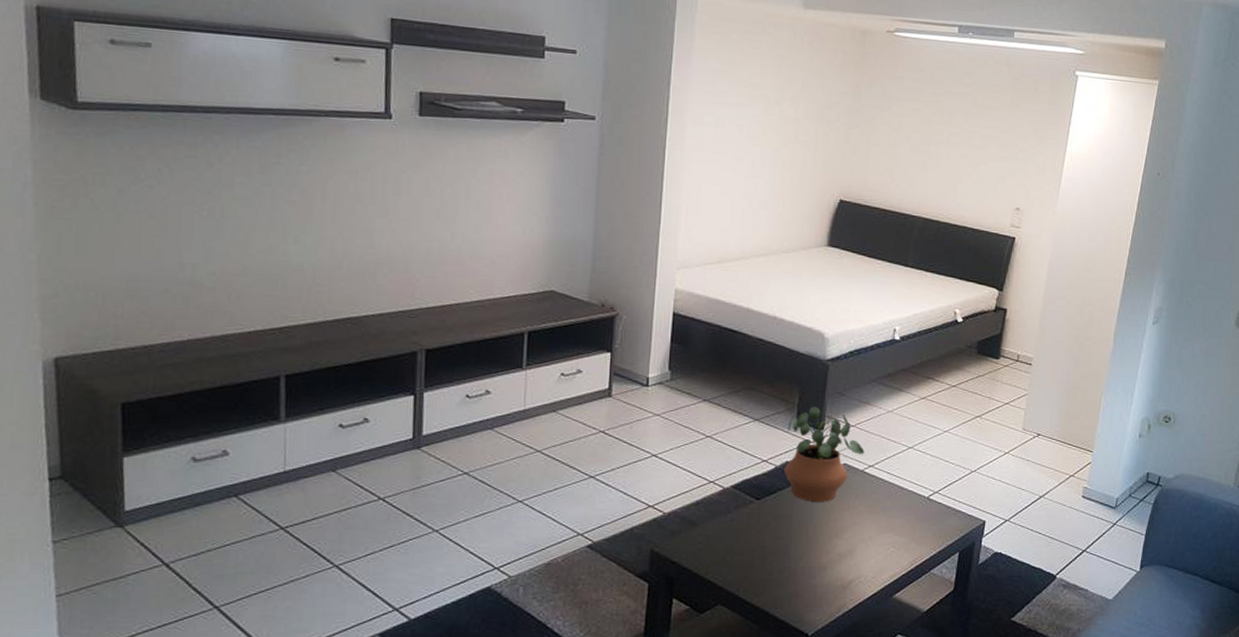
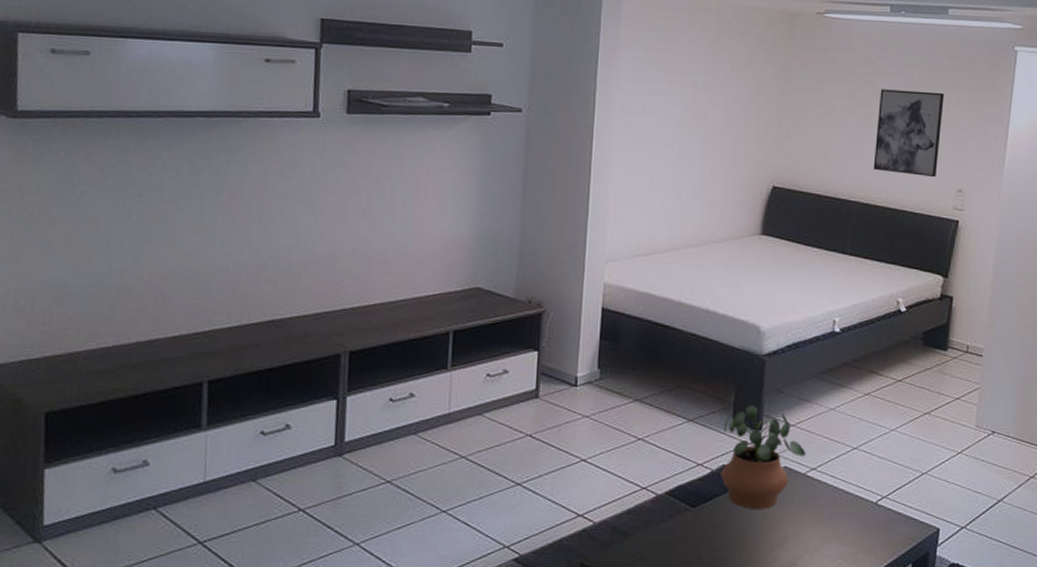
wall art: none [936,108,1007,196] -> present [873,89,945,178]

